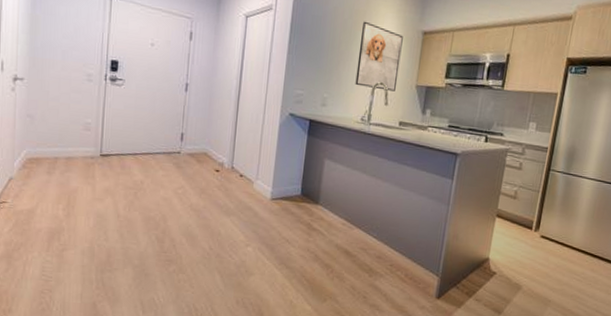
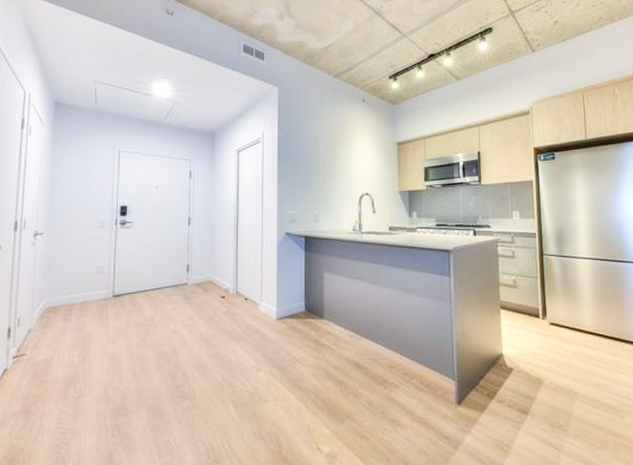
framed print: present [355,21,403,92] -> none [341,141,381,200]

